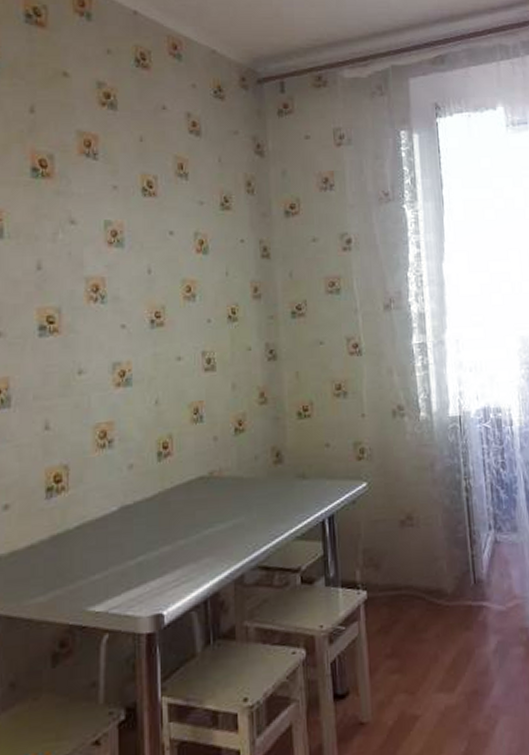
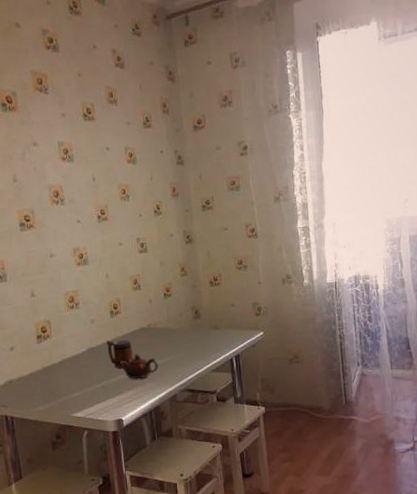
mug: none [149,493,187,536] -> present [107,340,134,368]
teapot: none [165,513,221,552] -> present [119,353,158,379]

